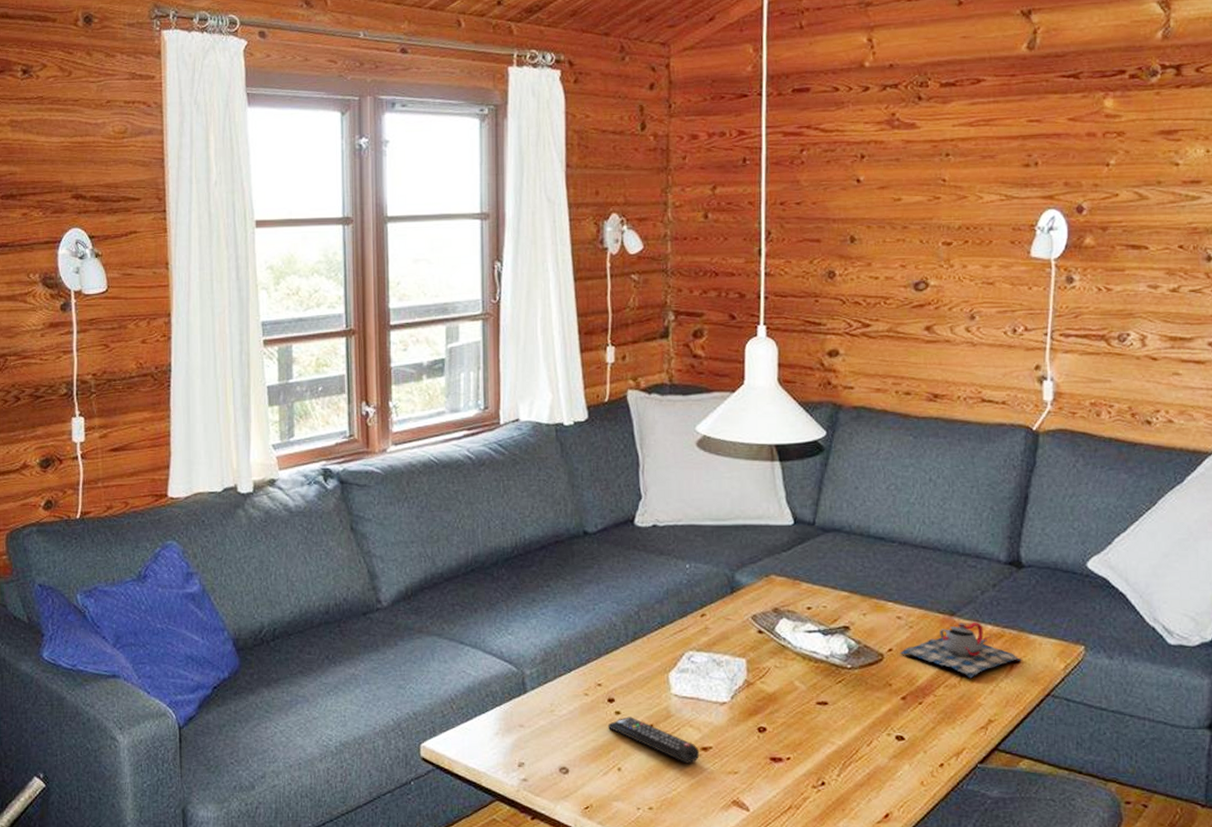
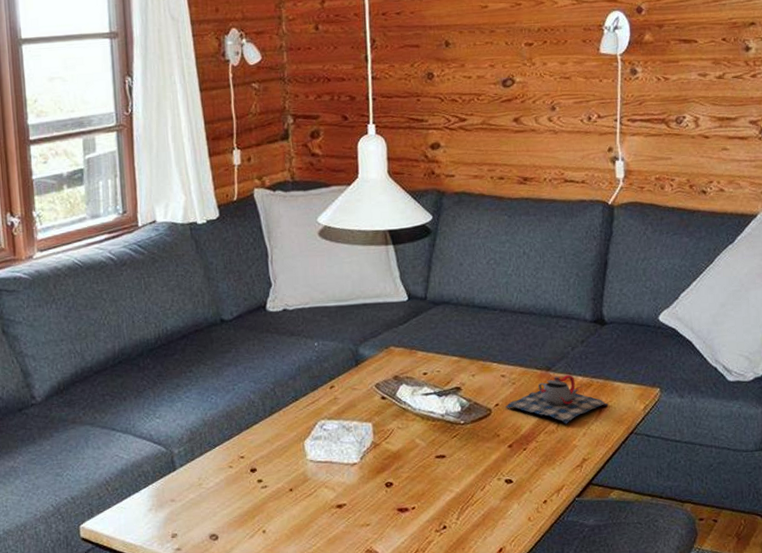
remote control: present [607,716,700,764] -> none [251,483,335,521]

